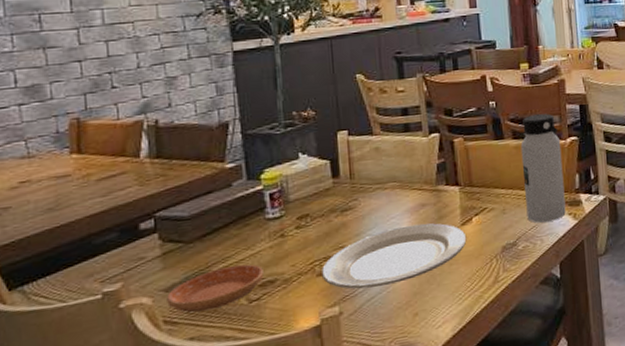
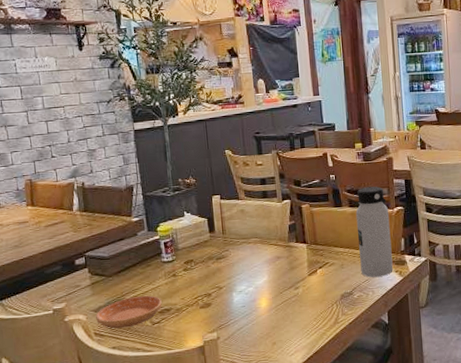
plate: present [322,223,467,289] -> none [203,272,313,320]

